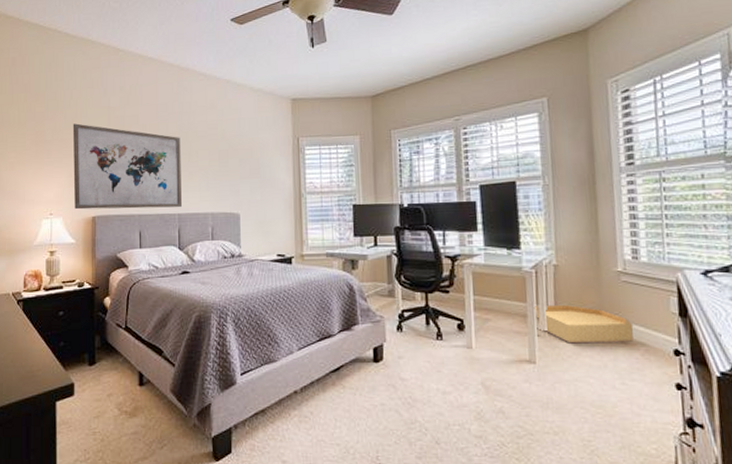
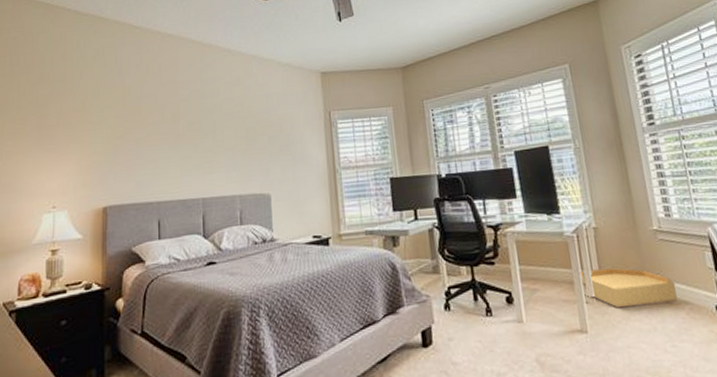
wall art: present [72,123,182,210] -> none [81,105,206,200]

